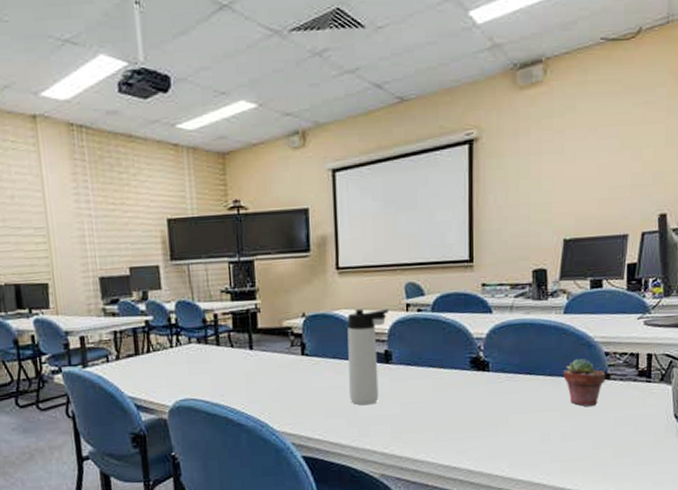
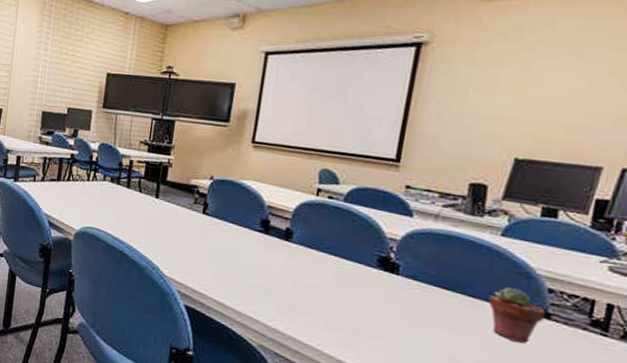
thermos bottle: present [347,308,388,406] -> none [241,182,298,276]

